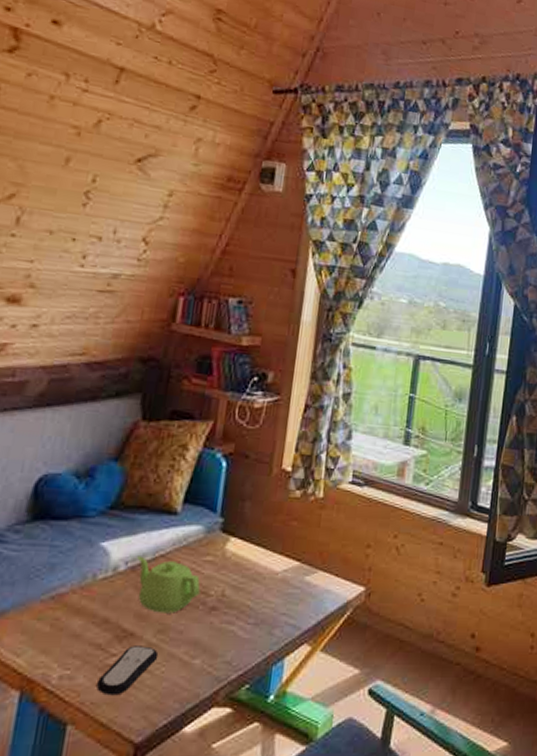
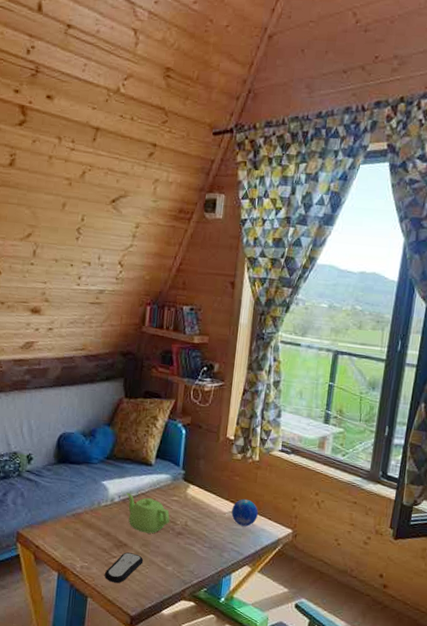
decorative orb: none [286,550,322,589] -> present [231,499,258,527]

